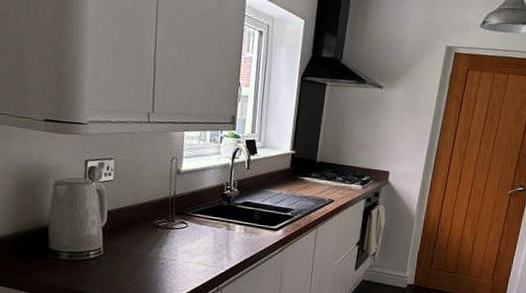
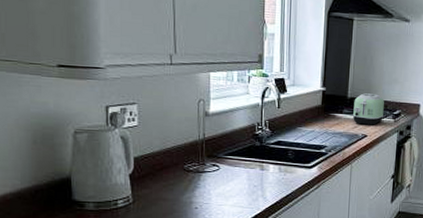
toaster: none [320,158,353,192] -> present [352,93,384,126]

